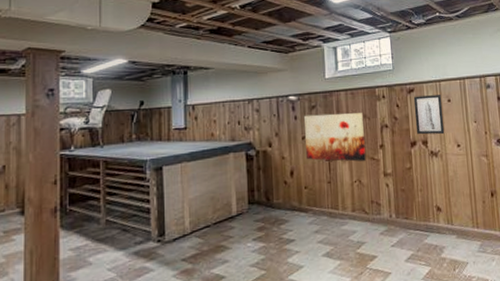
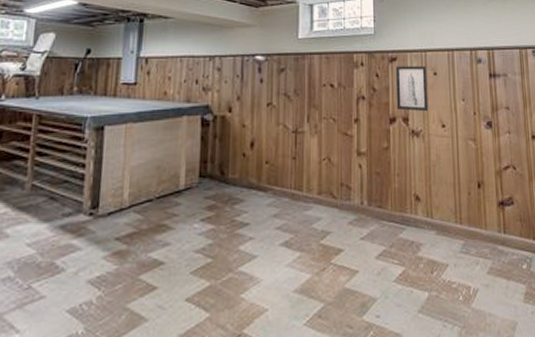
wall art: present [304,113,367,162] -> none [271,78,339,137]

